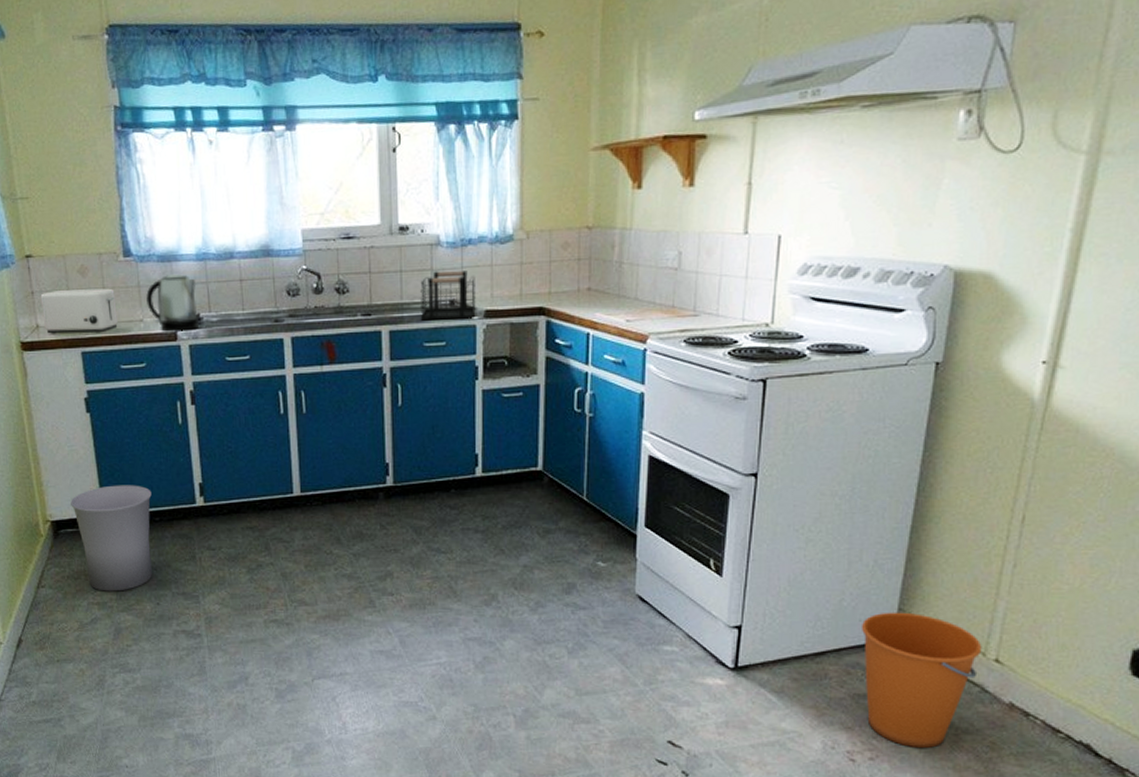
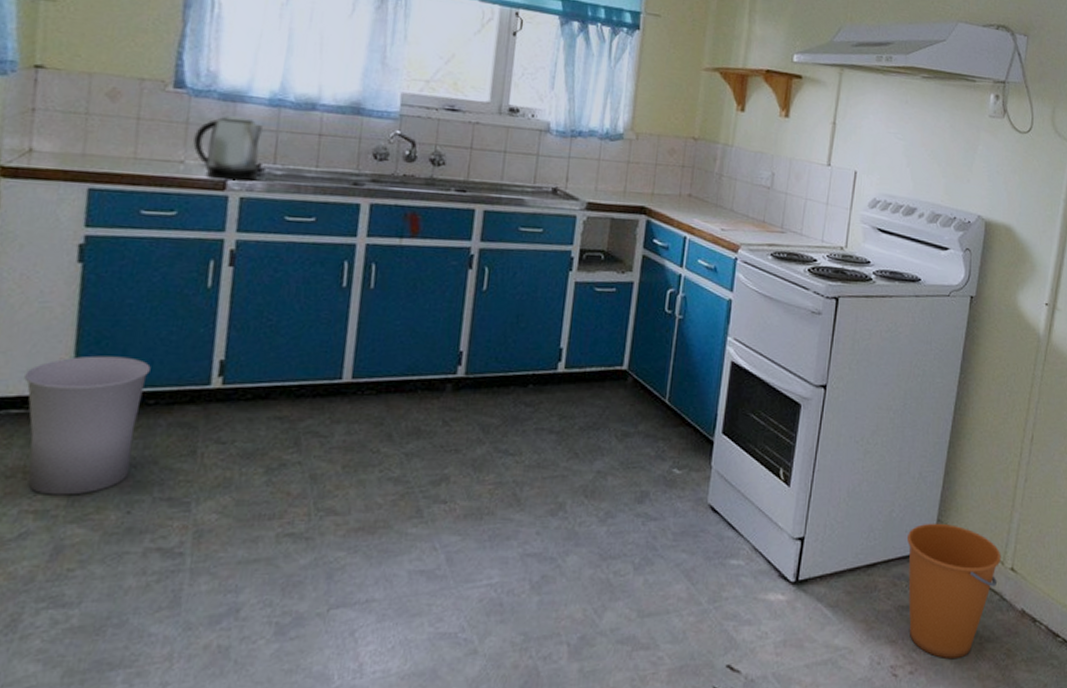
toaster: present [40,288,118,334] -> none [41,111,153,170]
dish rack: present [420,271,476,322] -> none [520,156,581,210]

